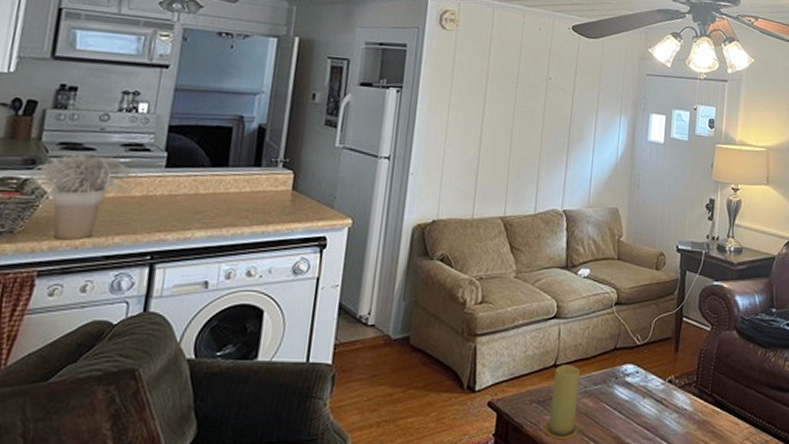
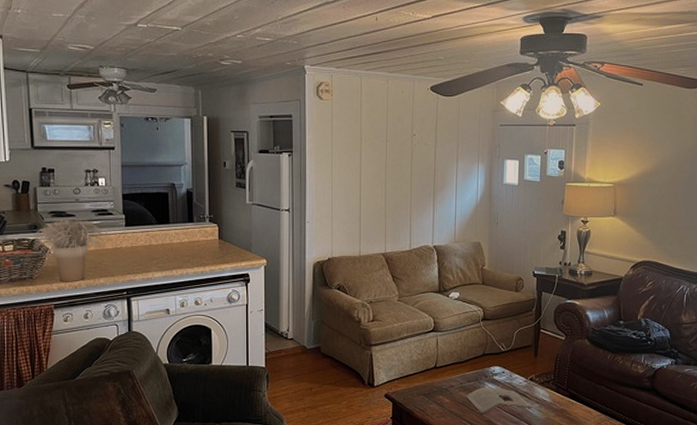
candle: present [543,364,580,438] -> none [429,367,458,421]
magazine: none [589,391,671,429] -> present [465,387,533,415]

